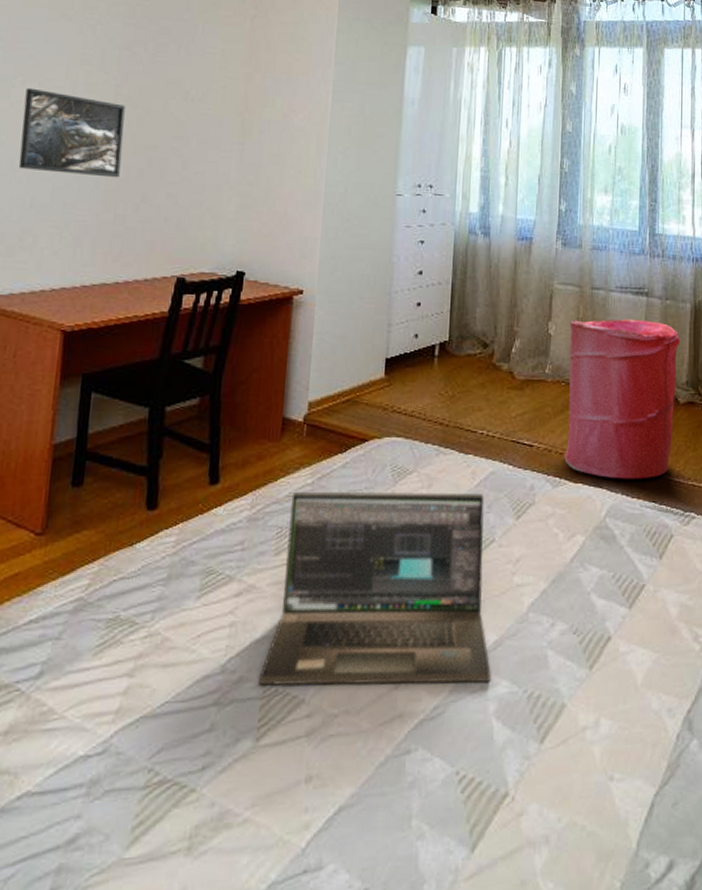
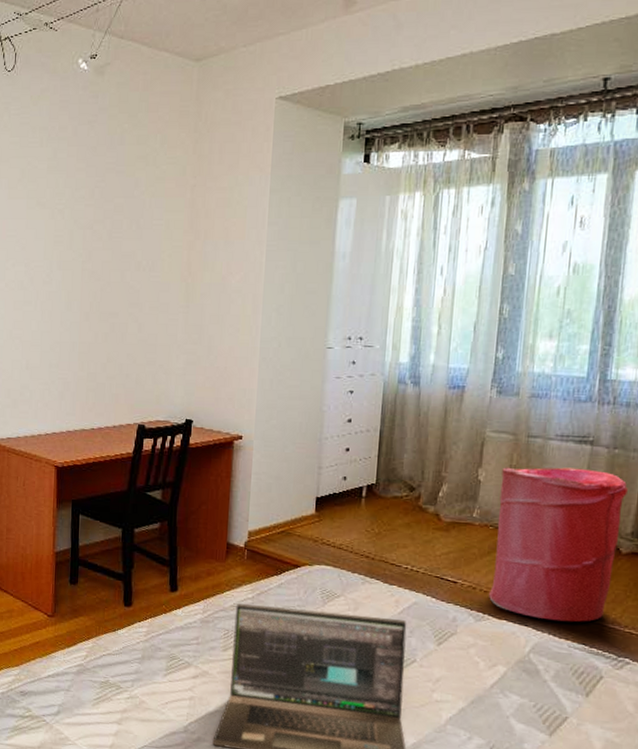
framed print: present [18,87,126,178] -> none [15,269,91,342]

